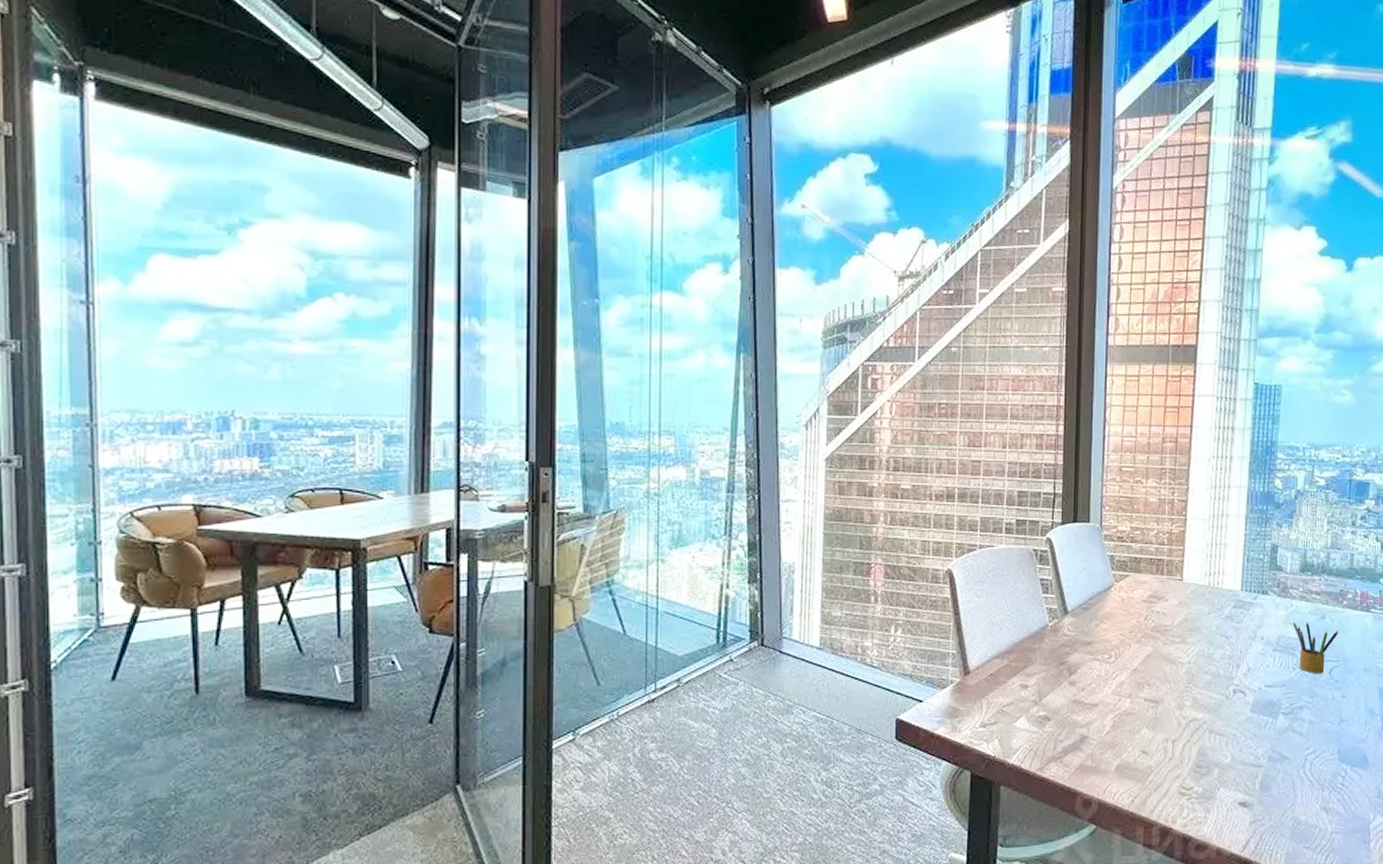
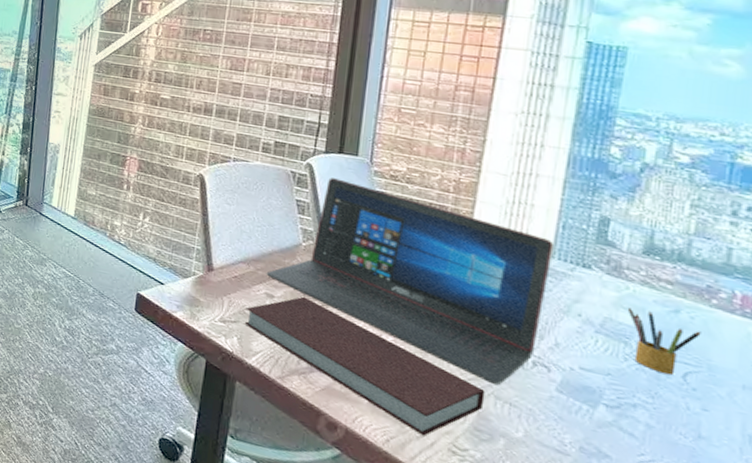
notebook: none [1003,679,1202,787] -> present [244,296,486,437]
laptop: none [1019,549,1242,721] -> present [266,178,555,386]

